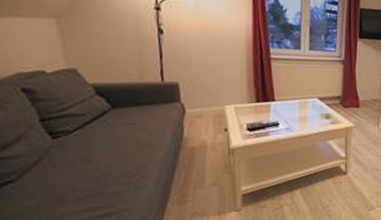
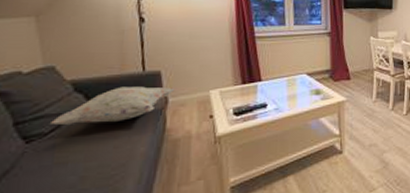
decorative pillow: none [75,94,192,127] -> present [51,86,175,126]

